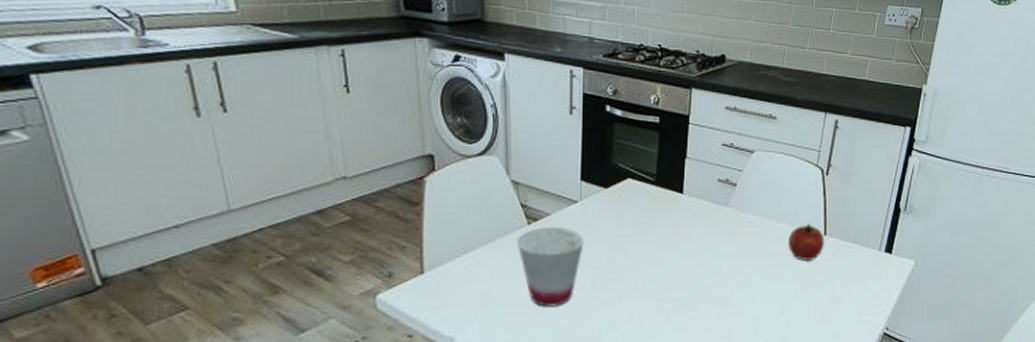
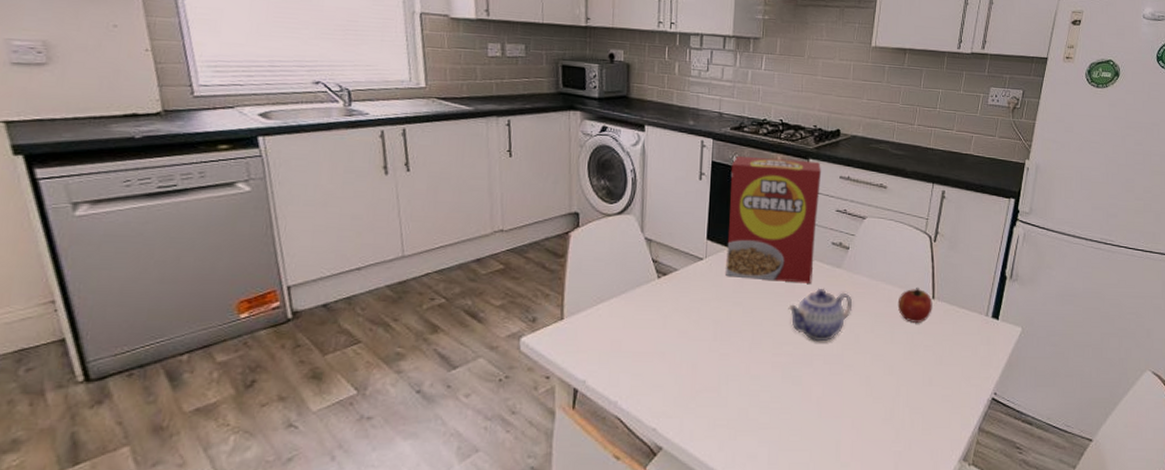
cup: present [516,226,584,307] -> none [647,281,708,356]
cereal box: none [603,86,705,224] -> present [726,155,821,284]
teapot: none [672,228,741,285] -> present [788,288,853,342]

